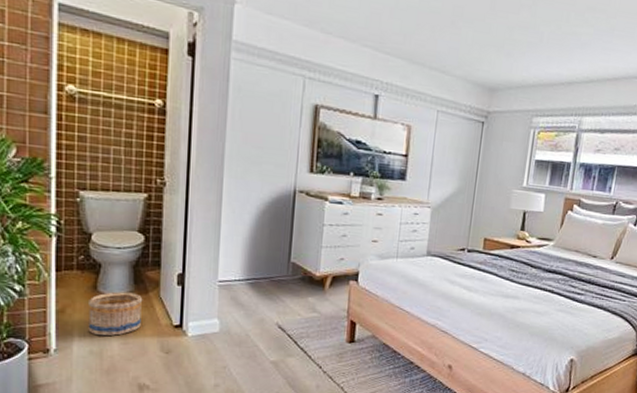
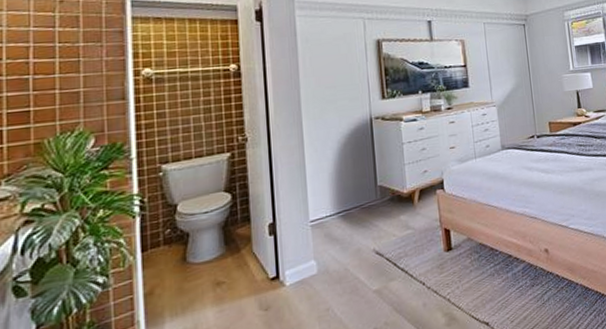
basket: present [88,292,143,336] -> none [179,254,236,310]

